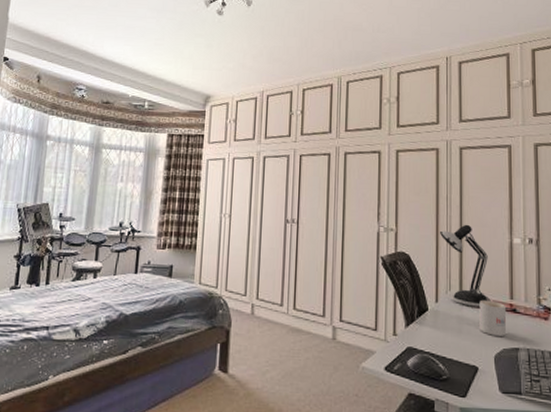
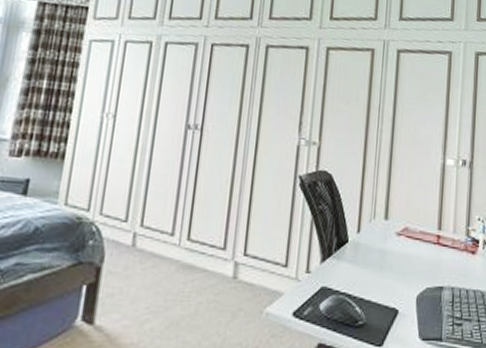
desk lamp: present [440,224,521,312] -> none [368,140,449,245]
mug: present [479,301,507,337] -> none [403,231,434,274]

